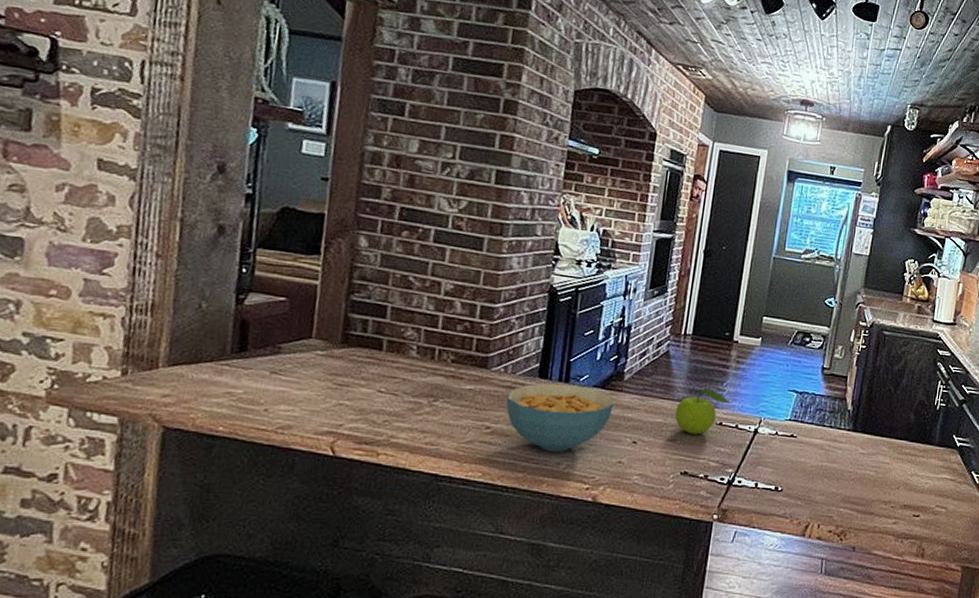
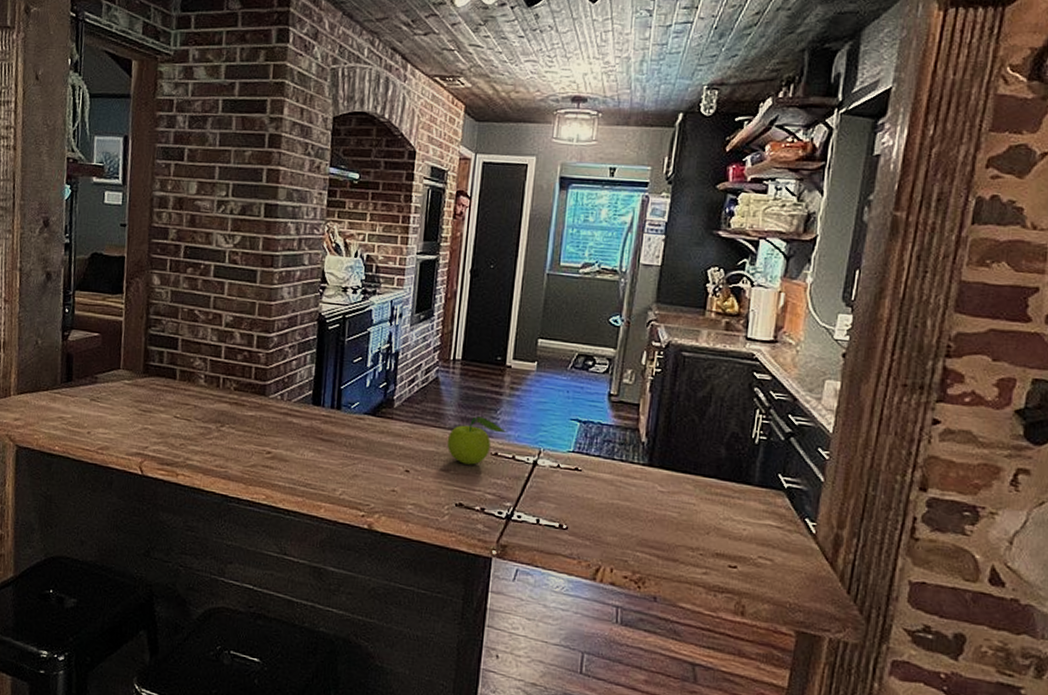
cereal bowl: present [506,383,614,452] -> none [284,410,385,478]

